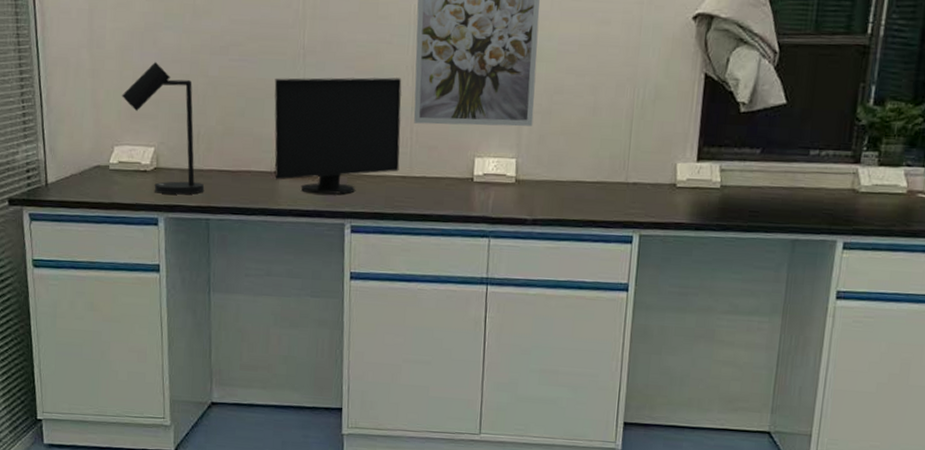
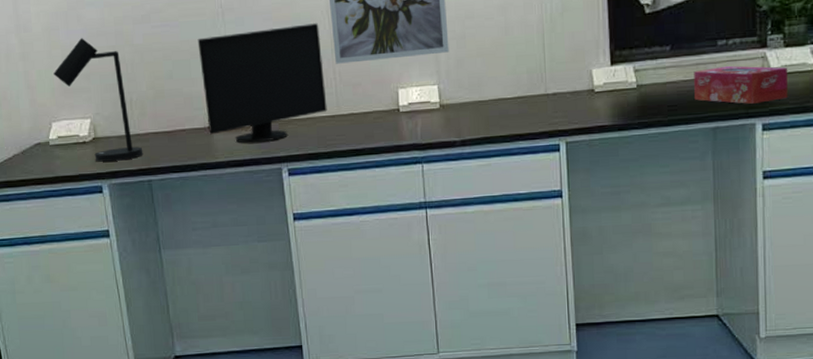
tissue box: none [778,177,879,221] -> present [694,66,788,104]

